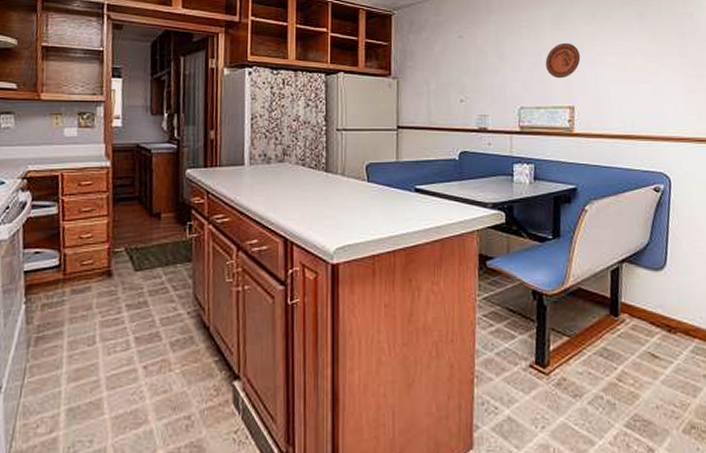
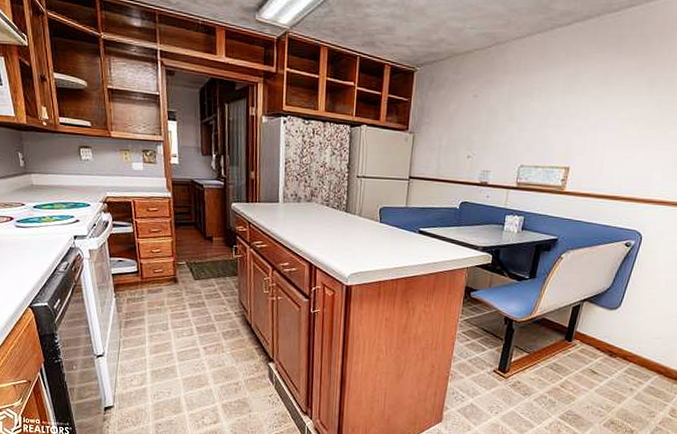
decorative plate: present [545,42,581,79] -> none [550,106,585,141]

